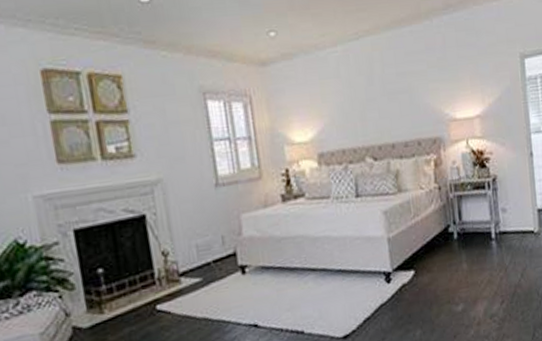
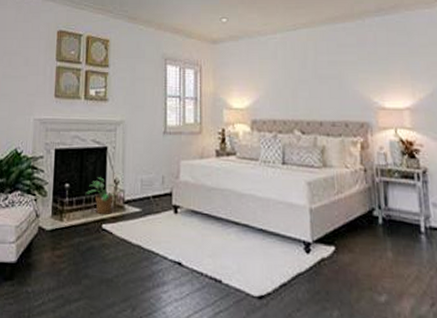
potted plant: none [127,252,167,296] -> present [85,177,116,215]

